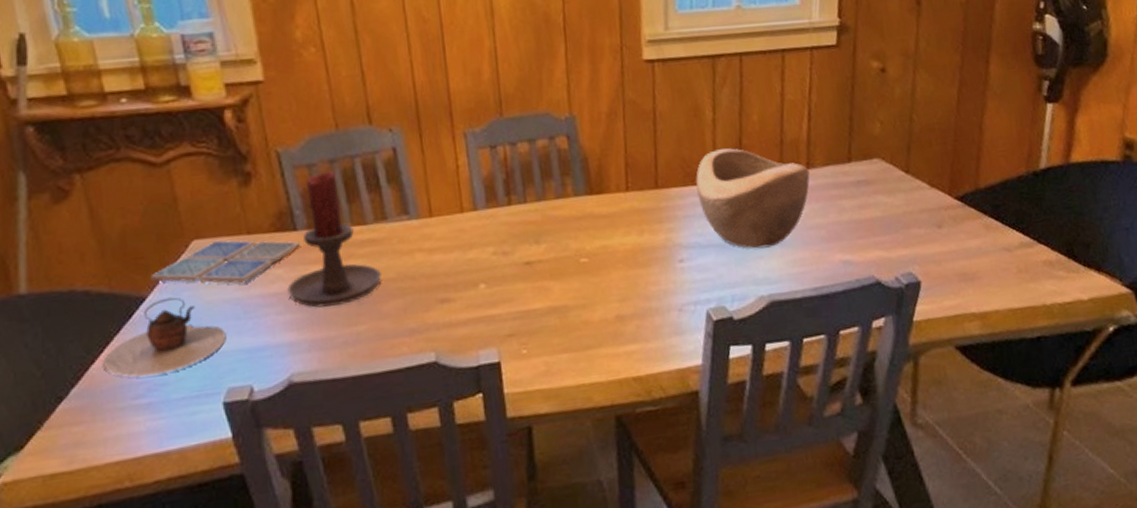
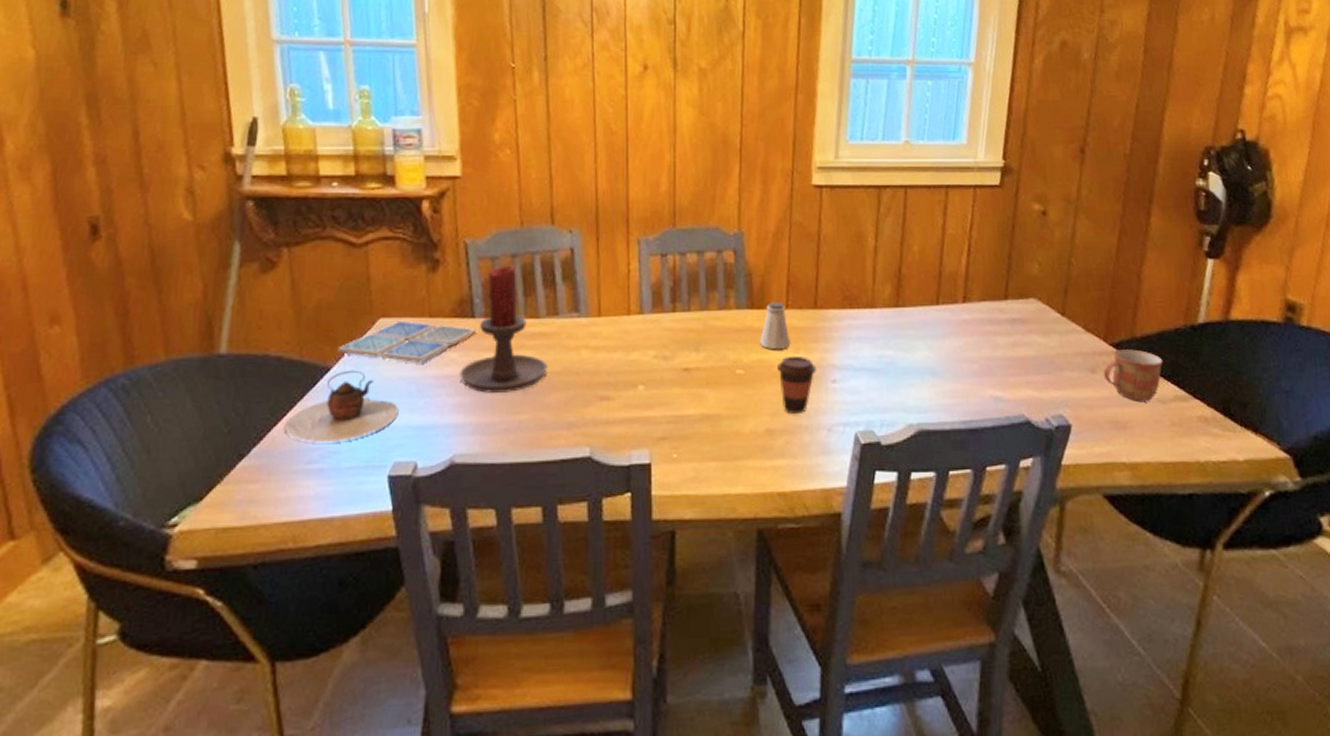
saltshaker: none [602,185,634,235] -> present [760,302,791,350]
coffee cup: none [622,238,663,297] -> present [777,355,817,413]
decorative bowl: present [696,148,810,249] -> none [854,276,966,377]
mug: none [949,200,1008,252] -> present [1103,349,1163,401]

